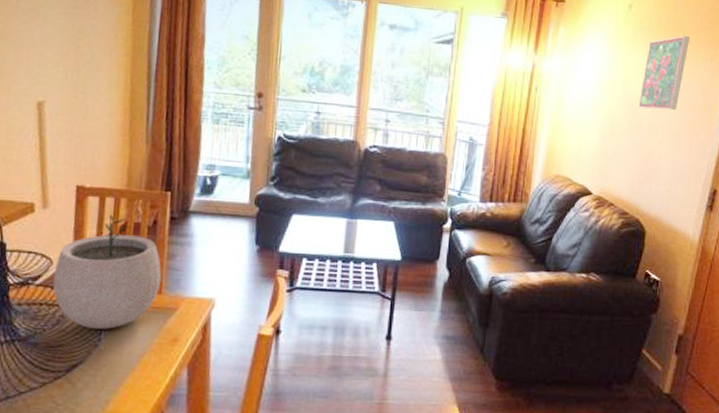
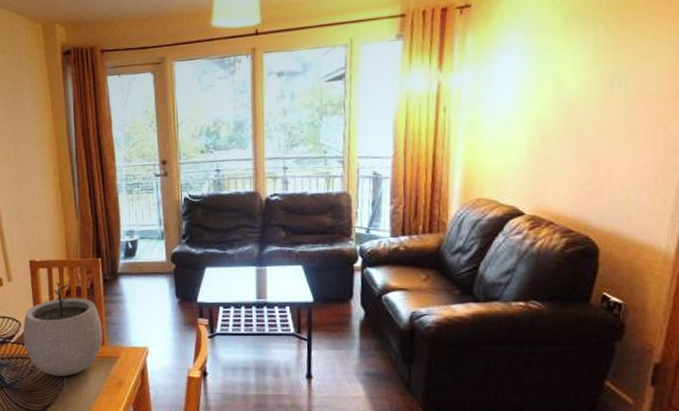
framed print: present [638,36,690,111] -> none [577,12,644,109]

